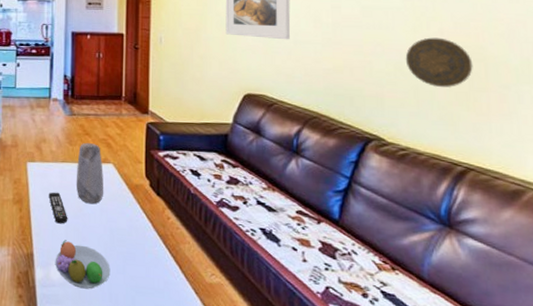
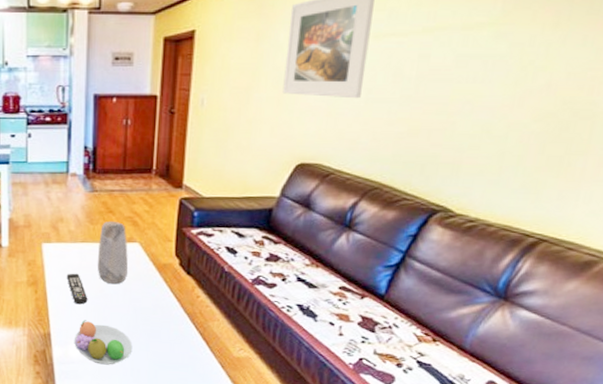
decorative plate: present [405,37,473,87] -> none [496,91,578,151]

